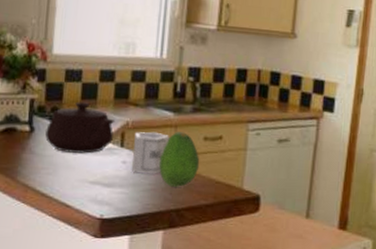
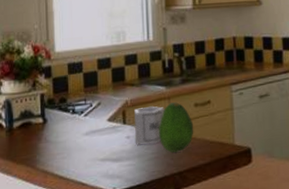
teapot: present [45,102,116,154] -> none [57,89,116,137]

